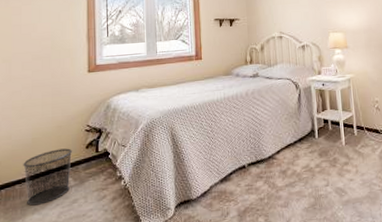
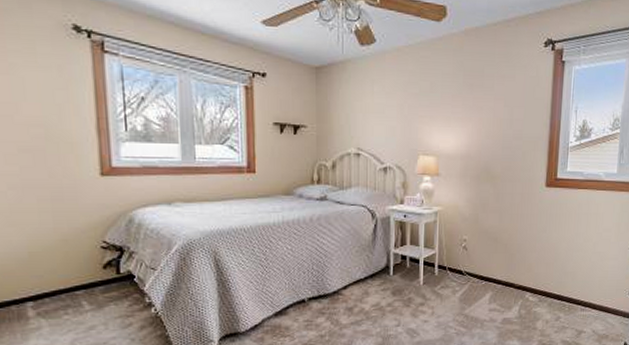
waste bin: present [23,148,73,206] -> none [18,267,86,330]

